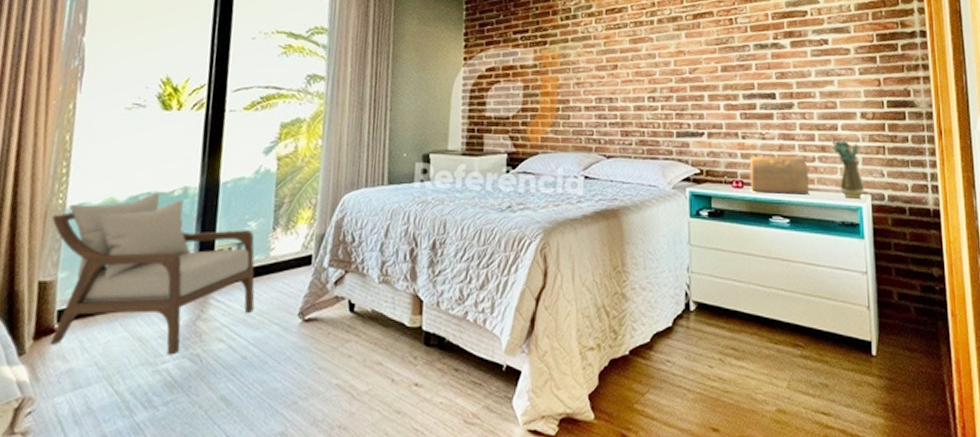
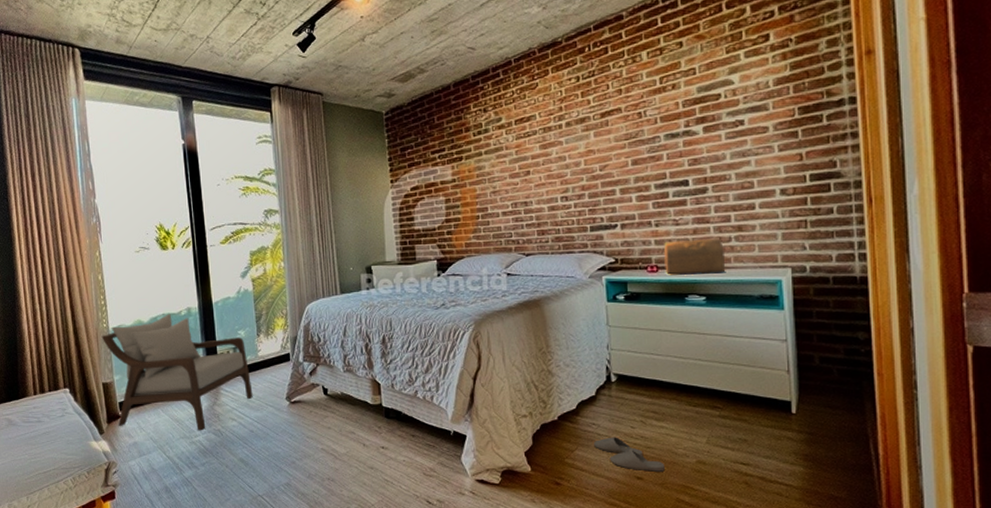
slippers: none [667,377,743,422] -> present [594,437,665,472]
vase: present [832,138,864,199] -> none [749,217,784,273]

